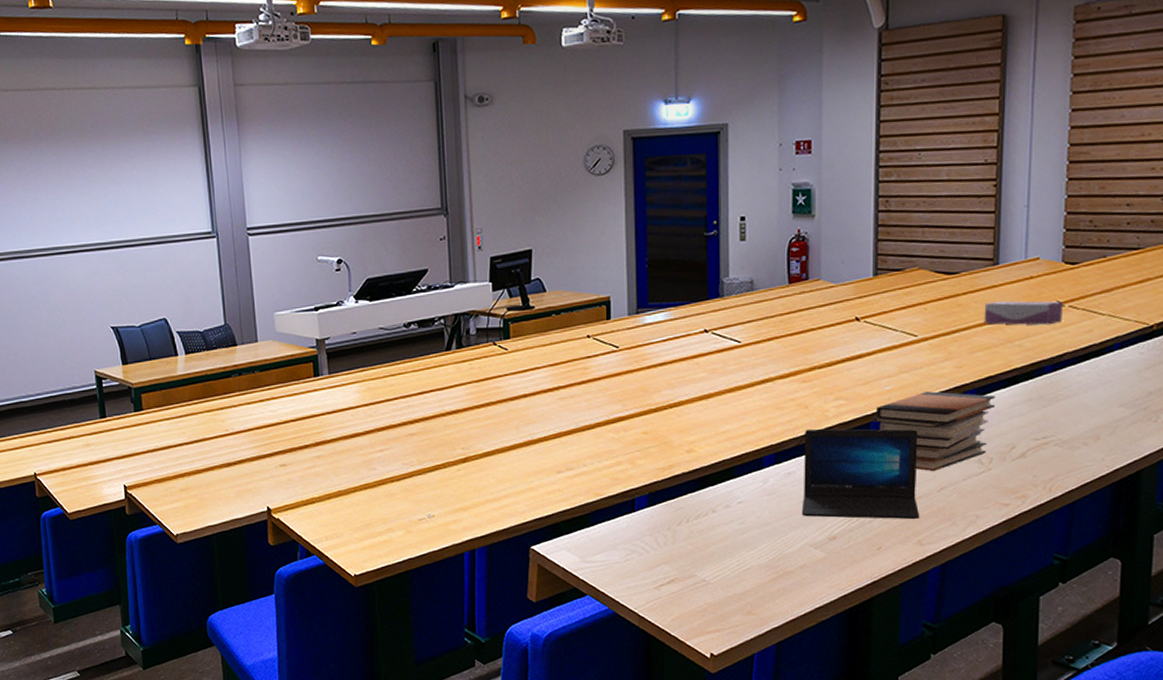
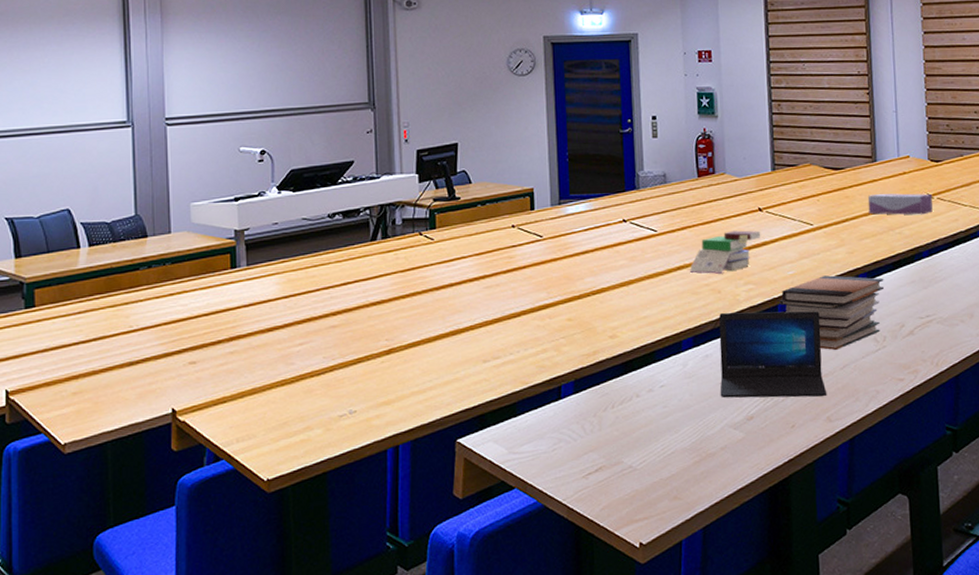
book: none [775,341,857,388] -> present [690,230,761,274]

